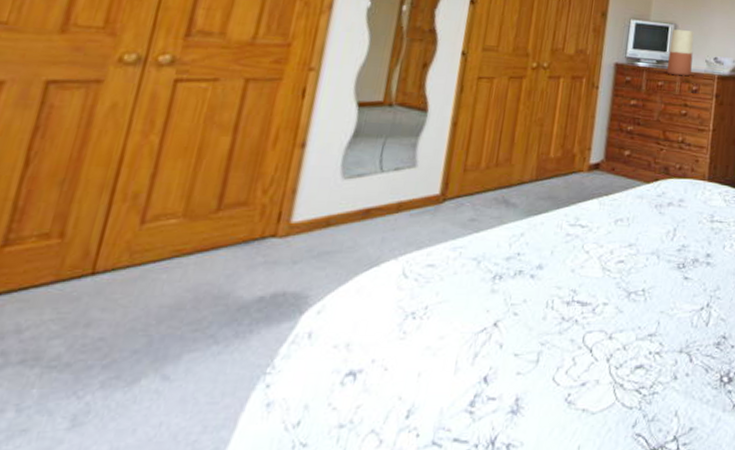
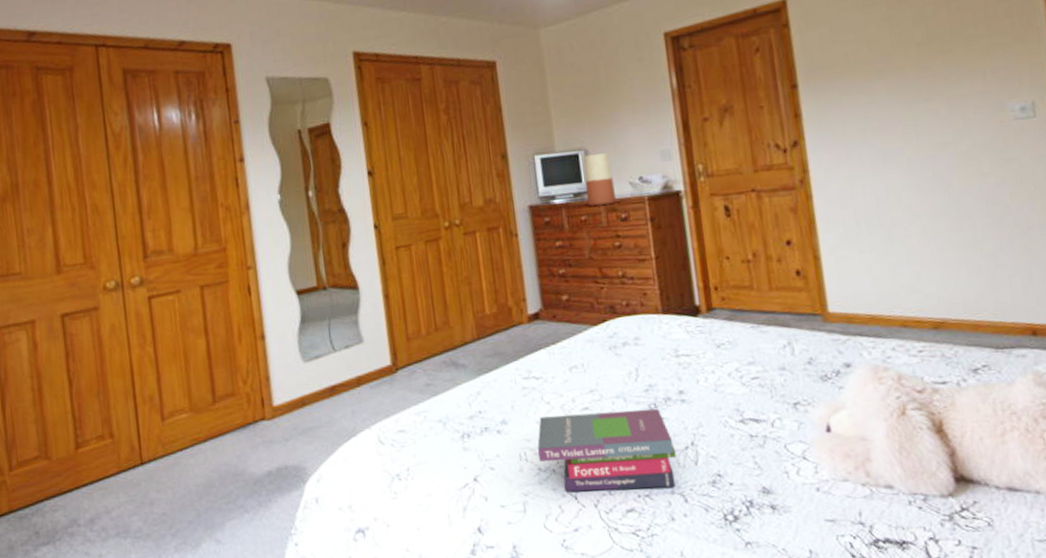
books: none [565,266,692,347] -> present [537,408,676,493]

